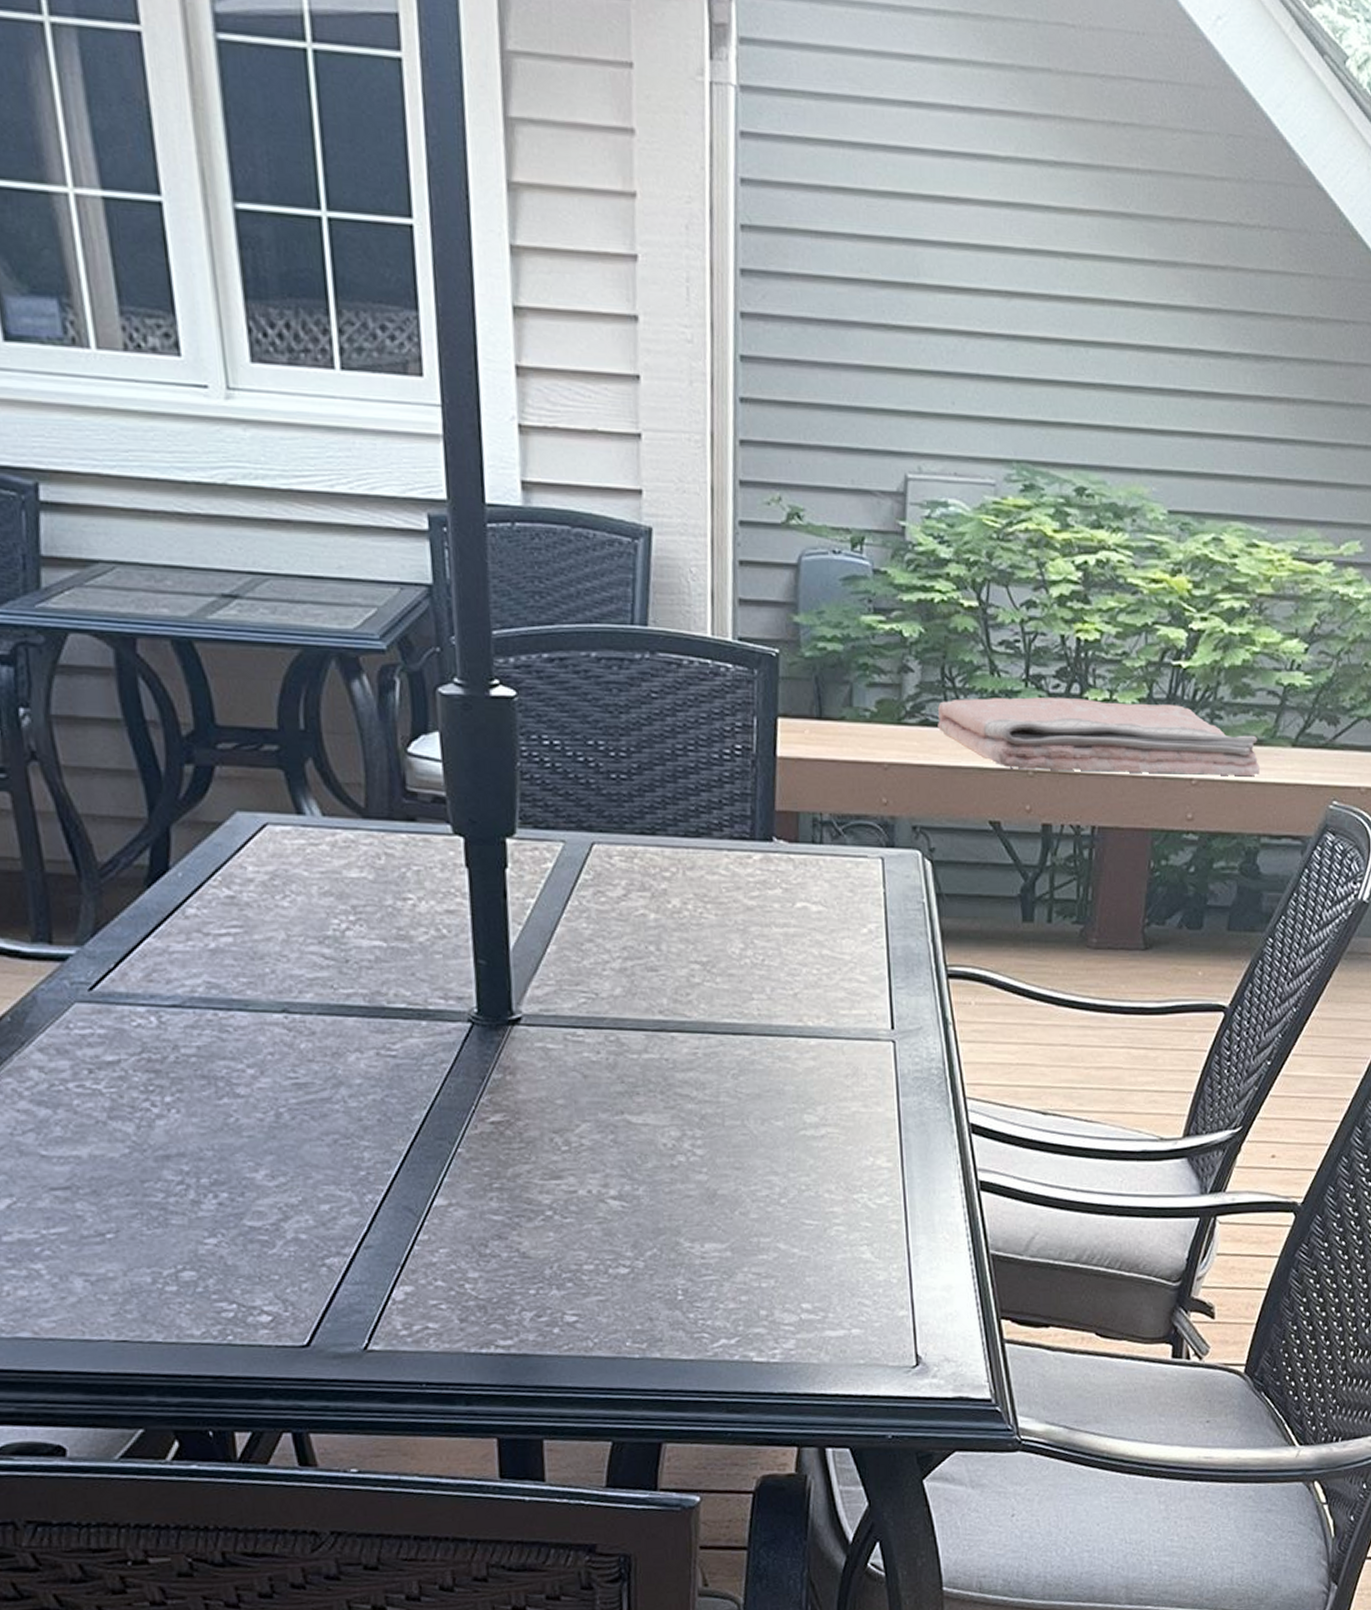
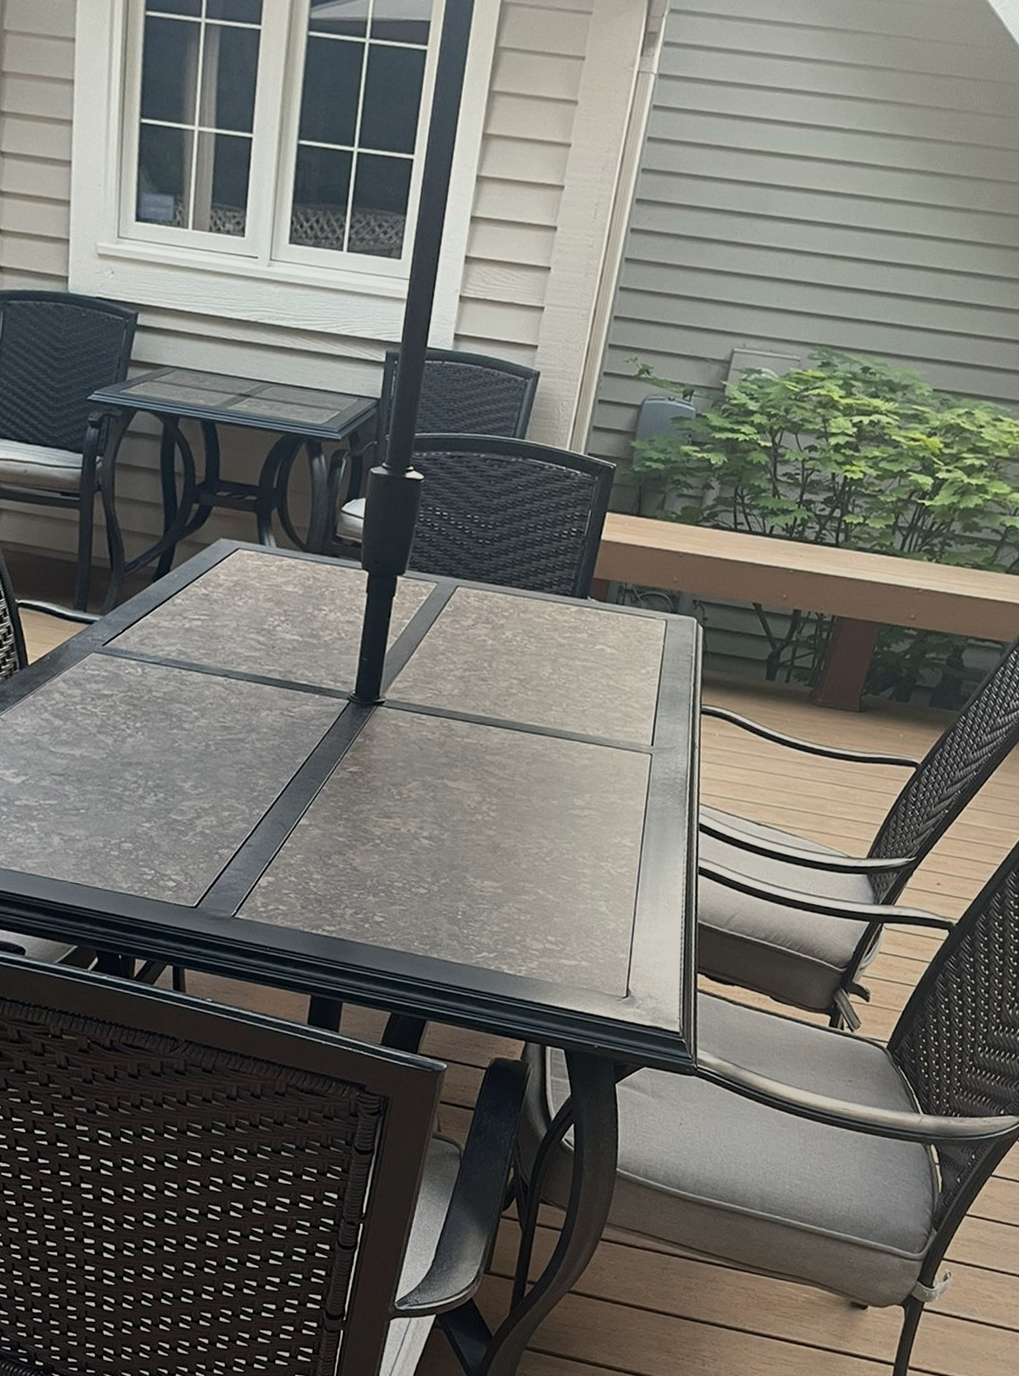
towel: present [937,696,1260,776] -> none [725,511,978,592]

